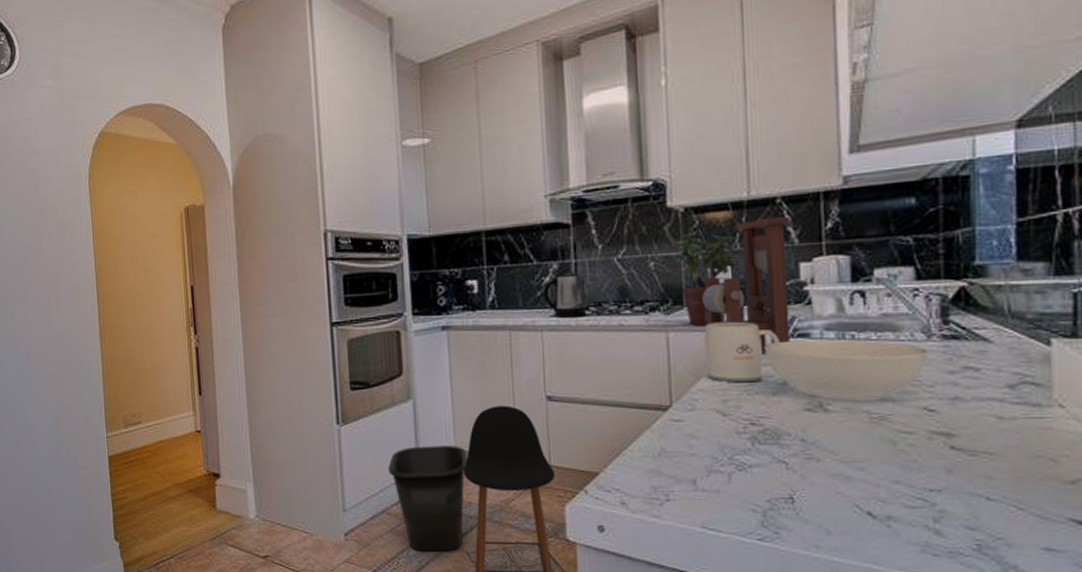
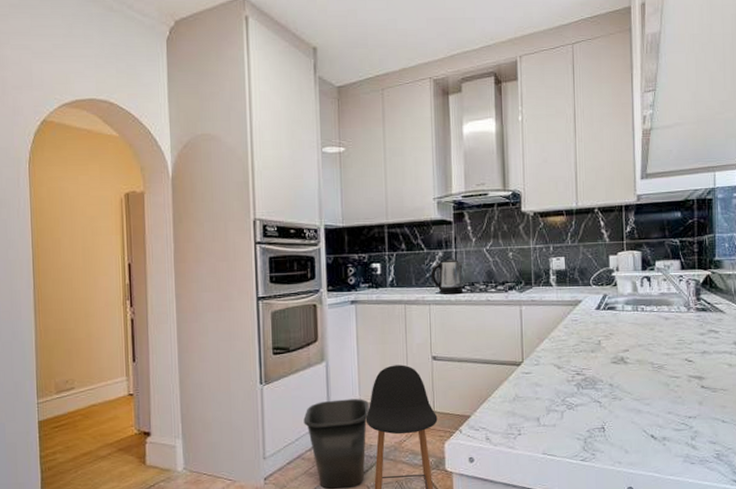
potted plant: present [673,232,740,326] -> none [526,231,570,301]
paper towel holder: present [702,216,791,353] -> none [545,222,604,321]
mug: present [704,321,780,383] -> none [546,298,596,344]
bowl: present [763,339,928,402] -> none [586,311,688,356]

